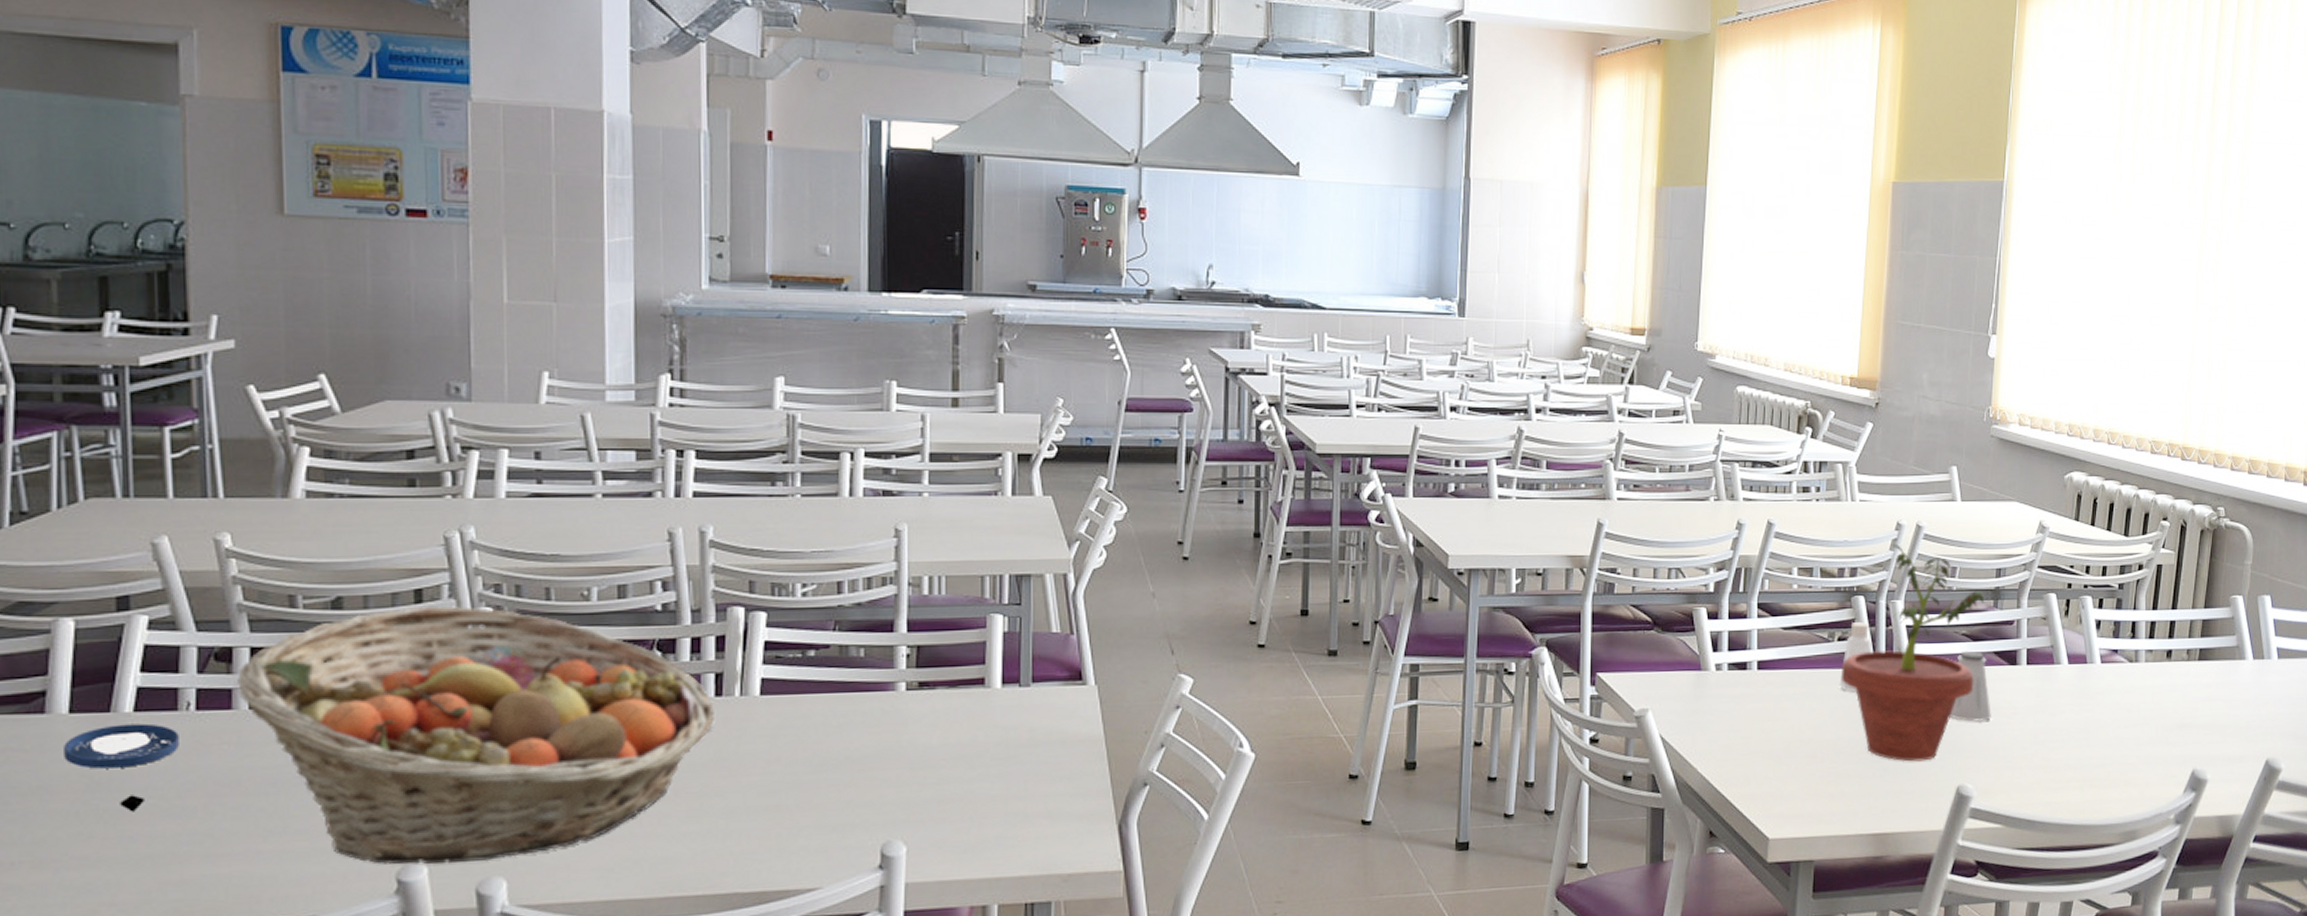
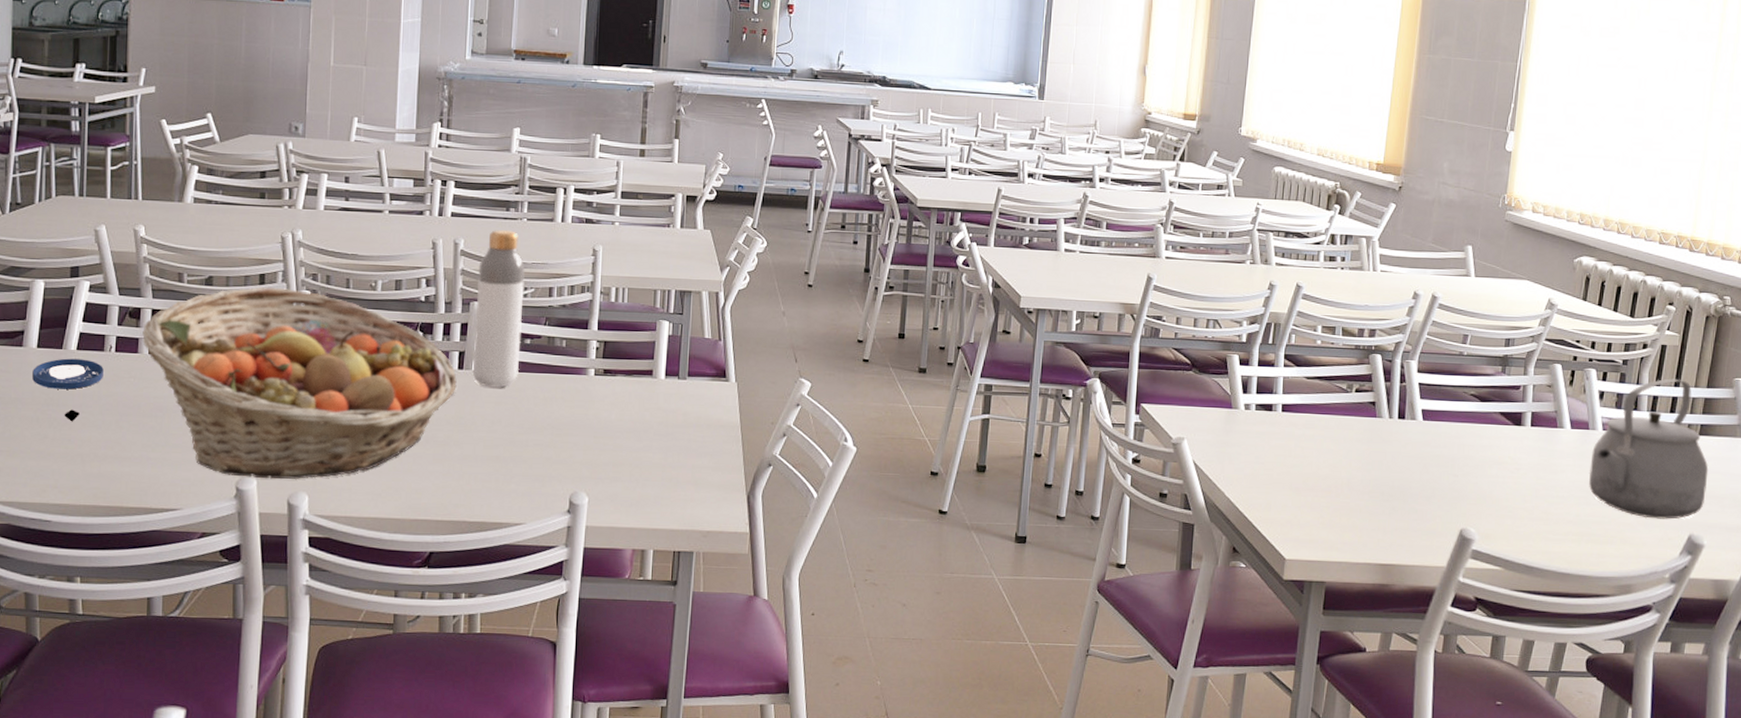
bottle: none [734,511,803,717] -> present [472,230,525,388]
pepper shaker: present [1839,622,1871,692] -> none [1355,377,1386,438]
potted plant: present [1842,544,1988,762] -> none [1357,311,1496,504]
saltshaker: present [1950,650,1991,723] -> none [1457,409,1496,475]
tea kettle: none [2088,600,2209,756] -> present [1589,378,1709,519]

